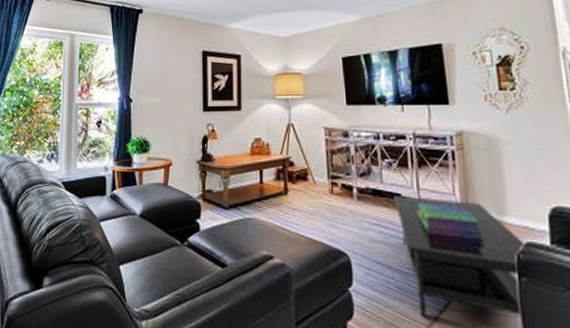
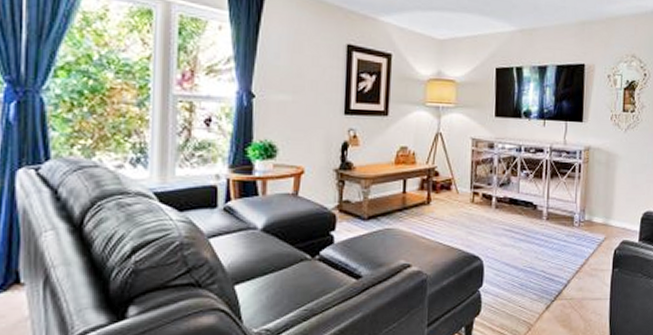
coffee table: present [394,195,529,318] -> none [527,203,624,308]
stack of books: present [417,203,485,240] -> none [544,210,593,240]

